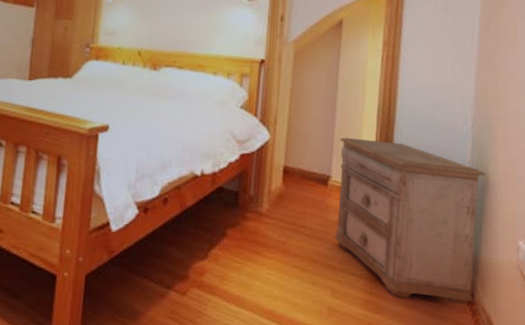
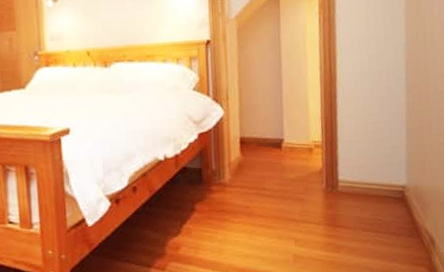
nightstand: present [334,137,486,306] -> none [288,98,420,234]

